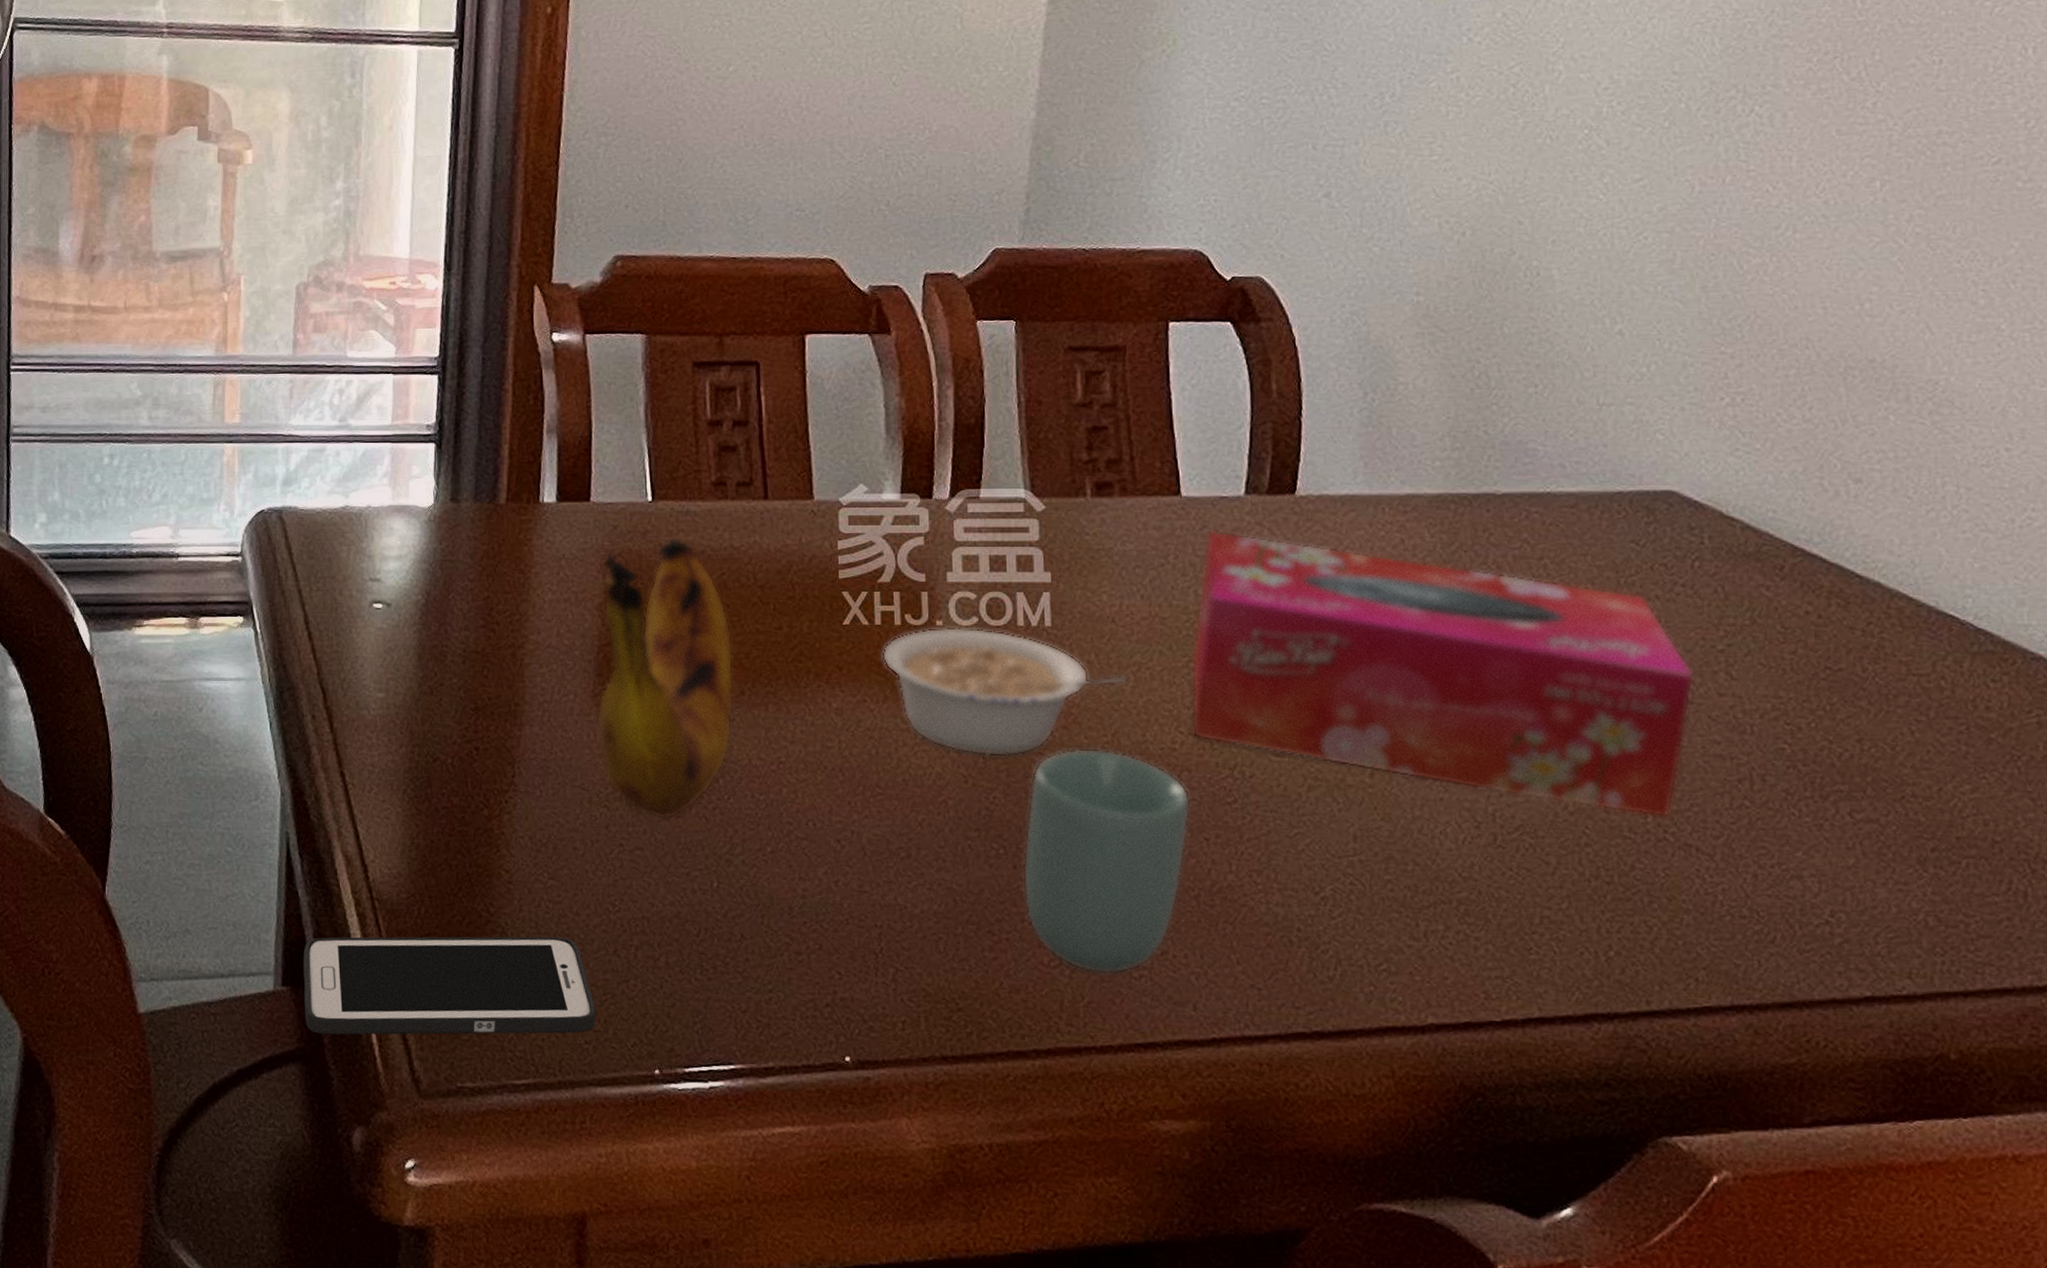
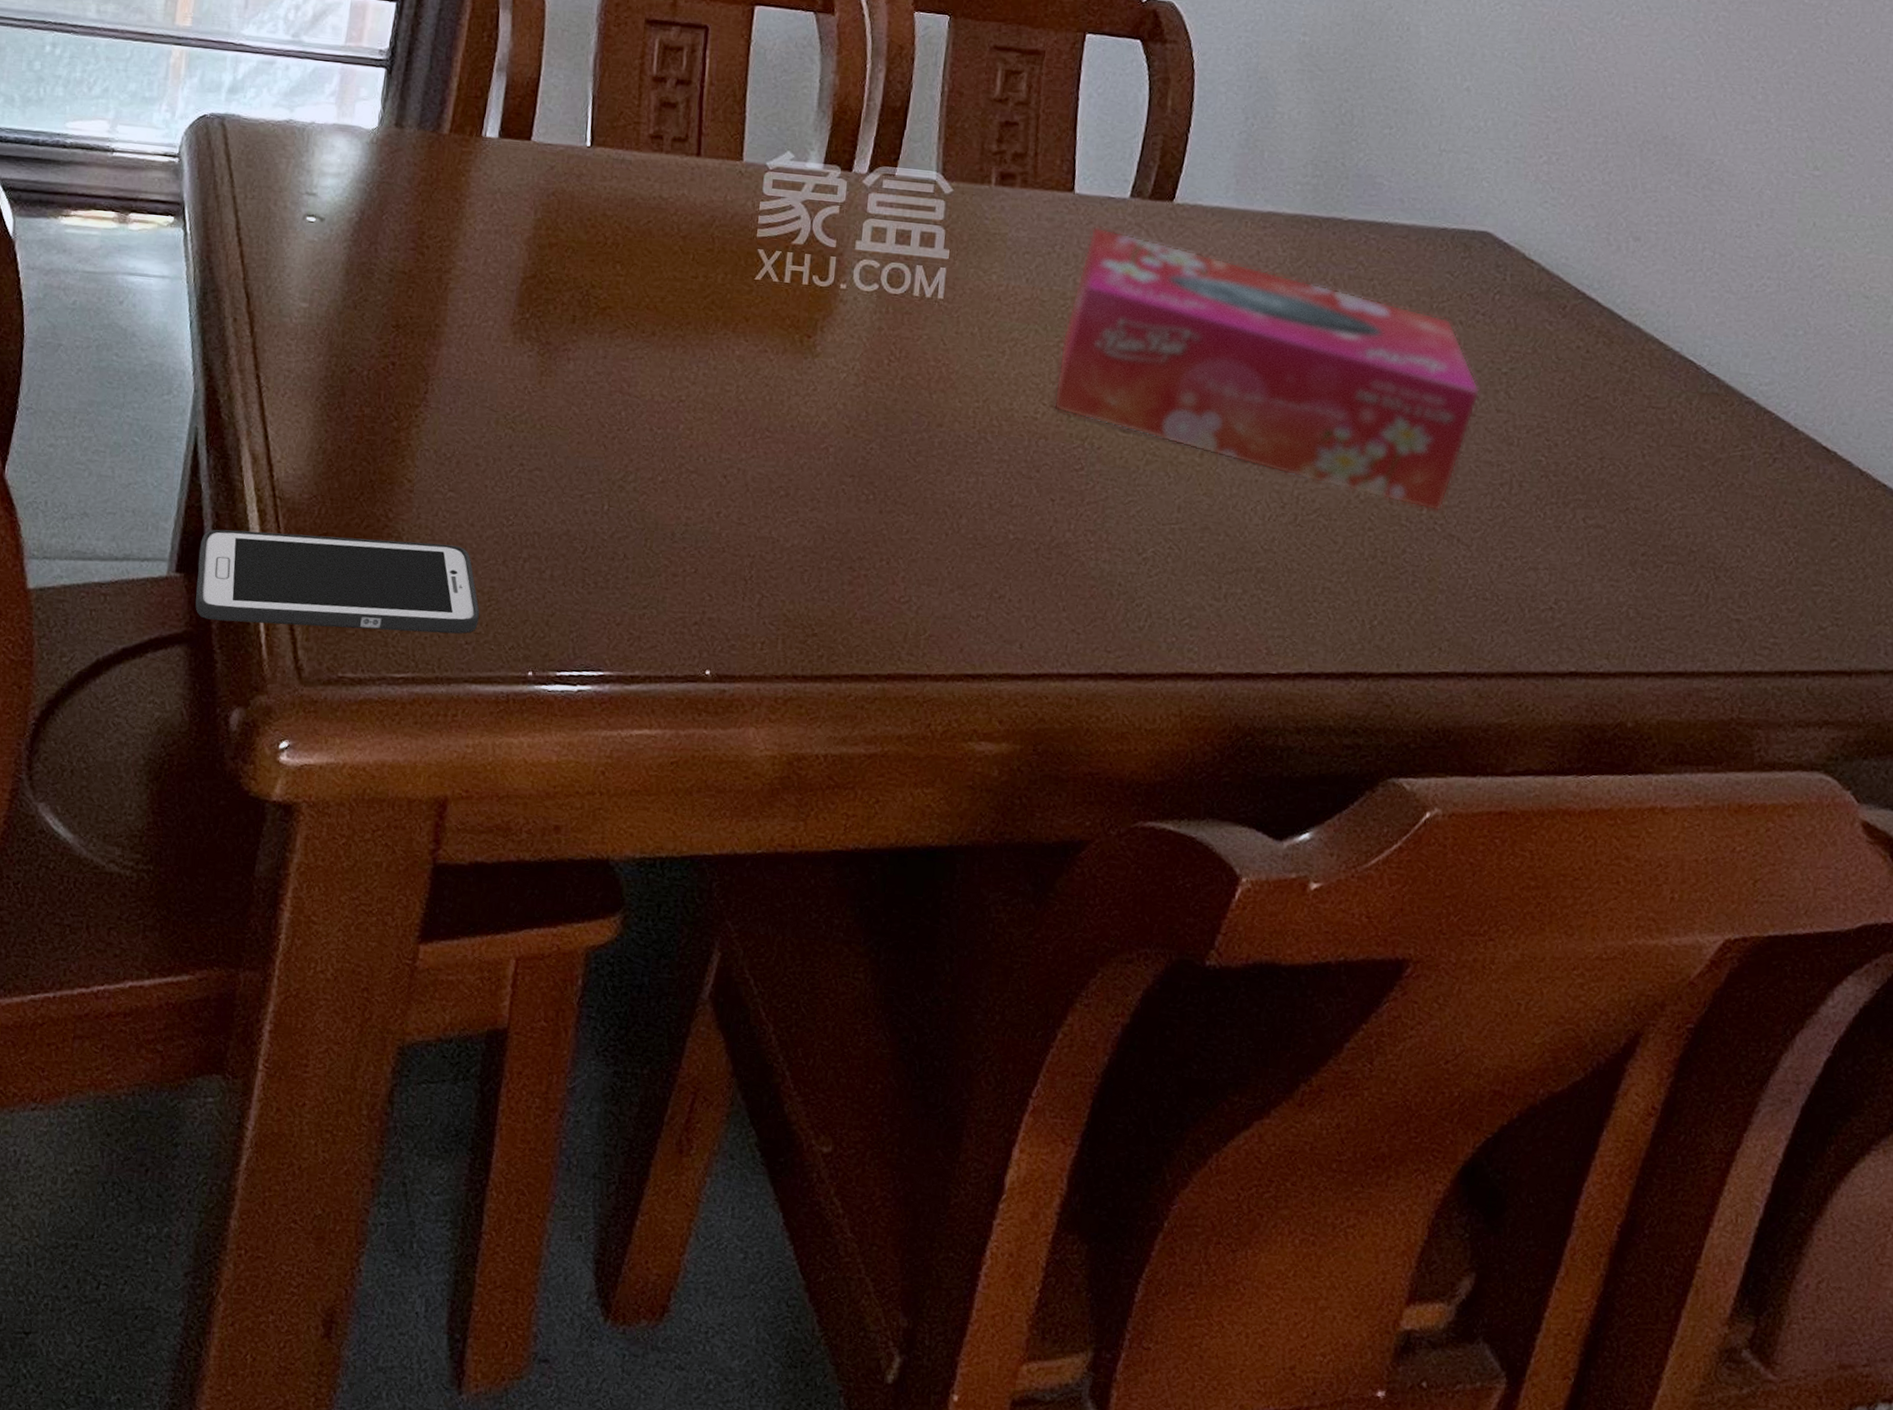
banana: present [596,537,734,820] -> none [511,182,651,445]
legume: present [882,627,1128,757] -> none [786,290,1005,413]
cup: present [1022,748,1191,975] -> none [885,410,1044,613]

